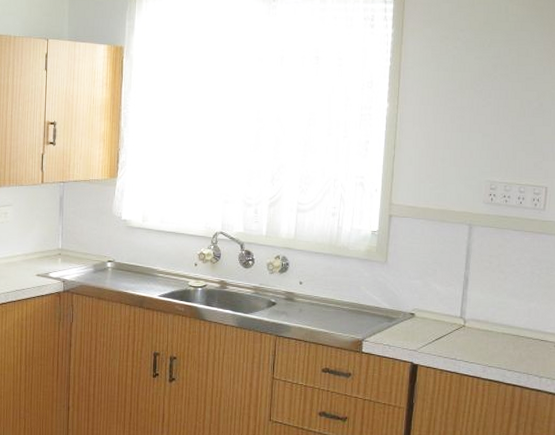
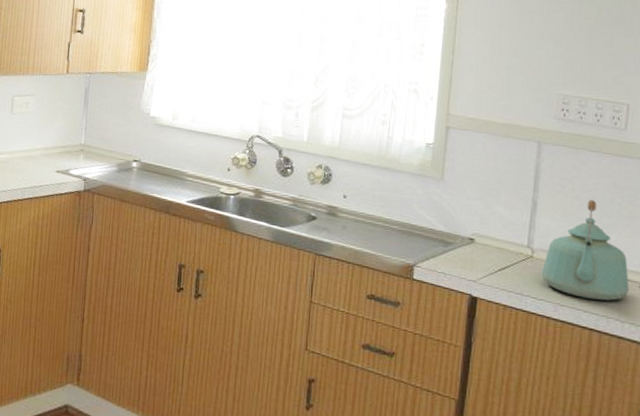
kettle: none [472,273,546,361] -> present [541,200,629,301]

